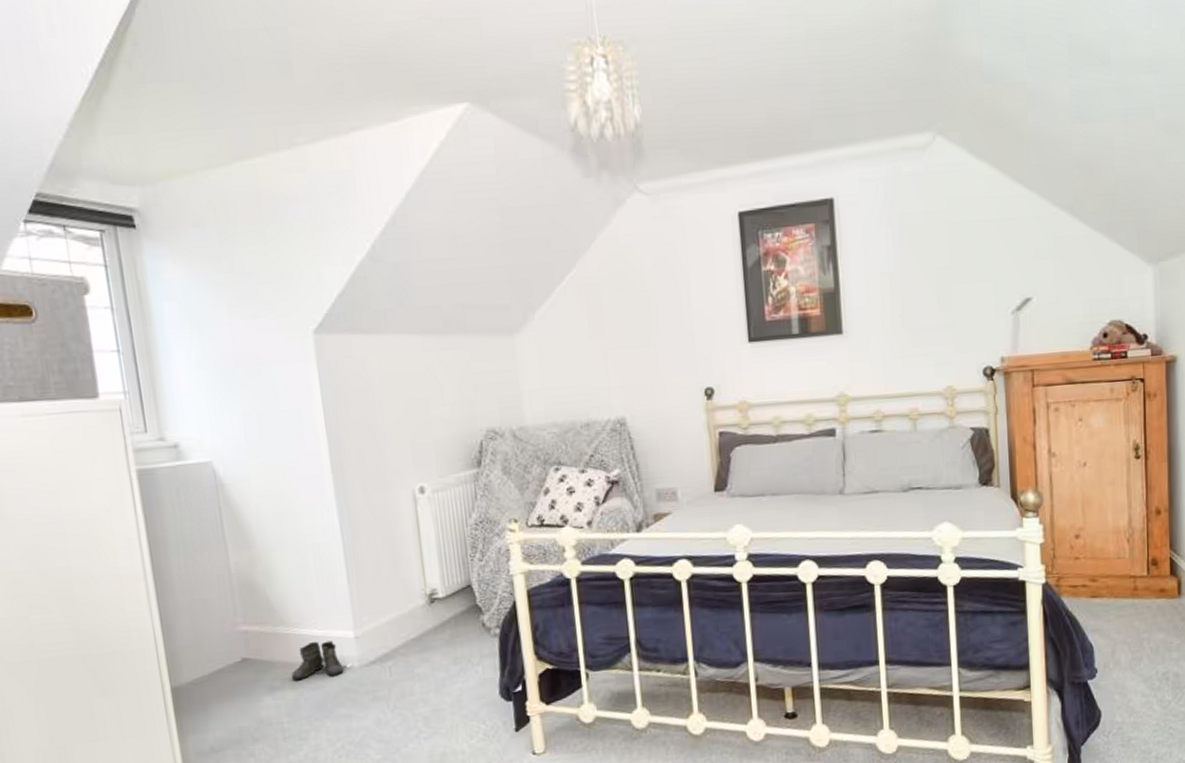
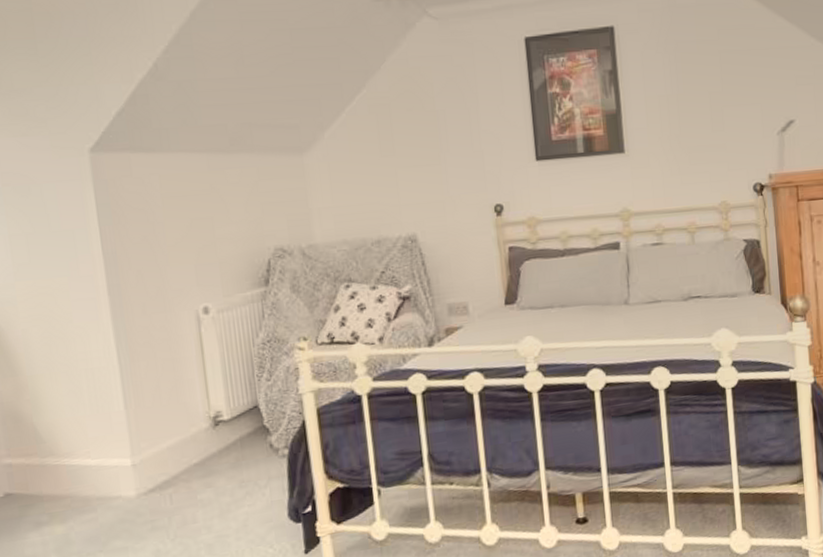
boots: present [291,640,346,681] -> none [60,470,122,515]

